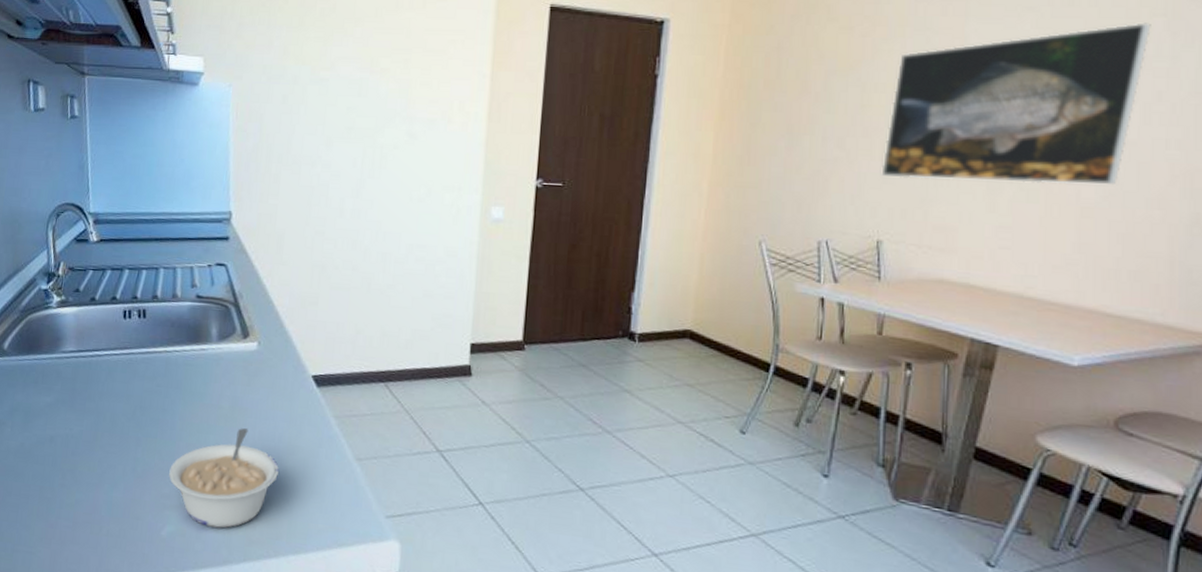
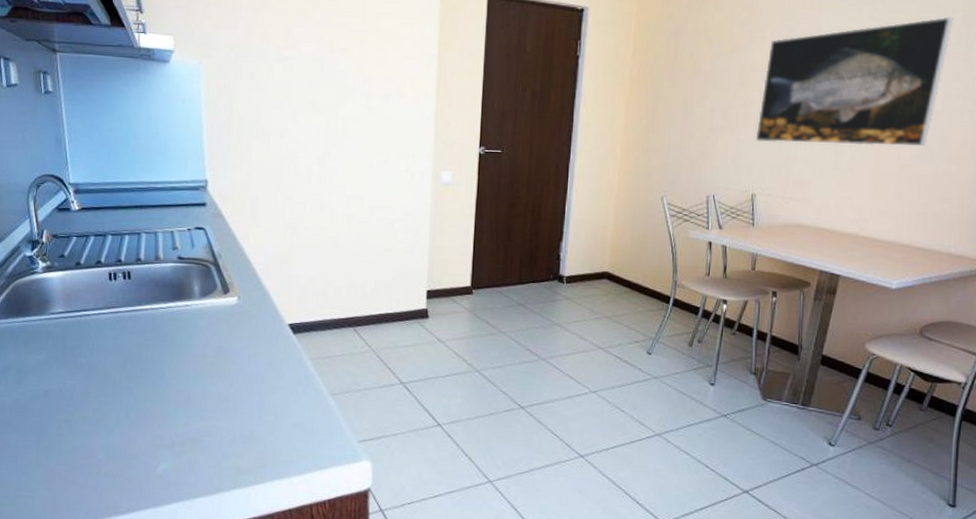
legume: present [169,428,279,528] -> none [161,373,262,462]

